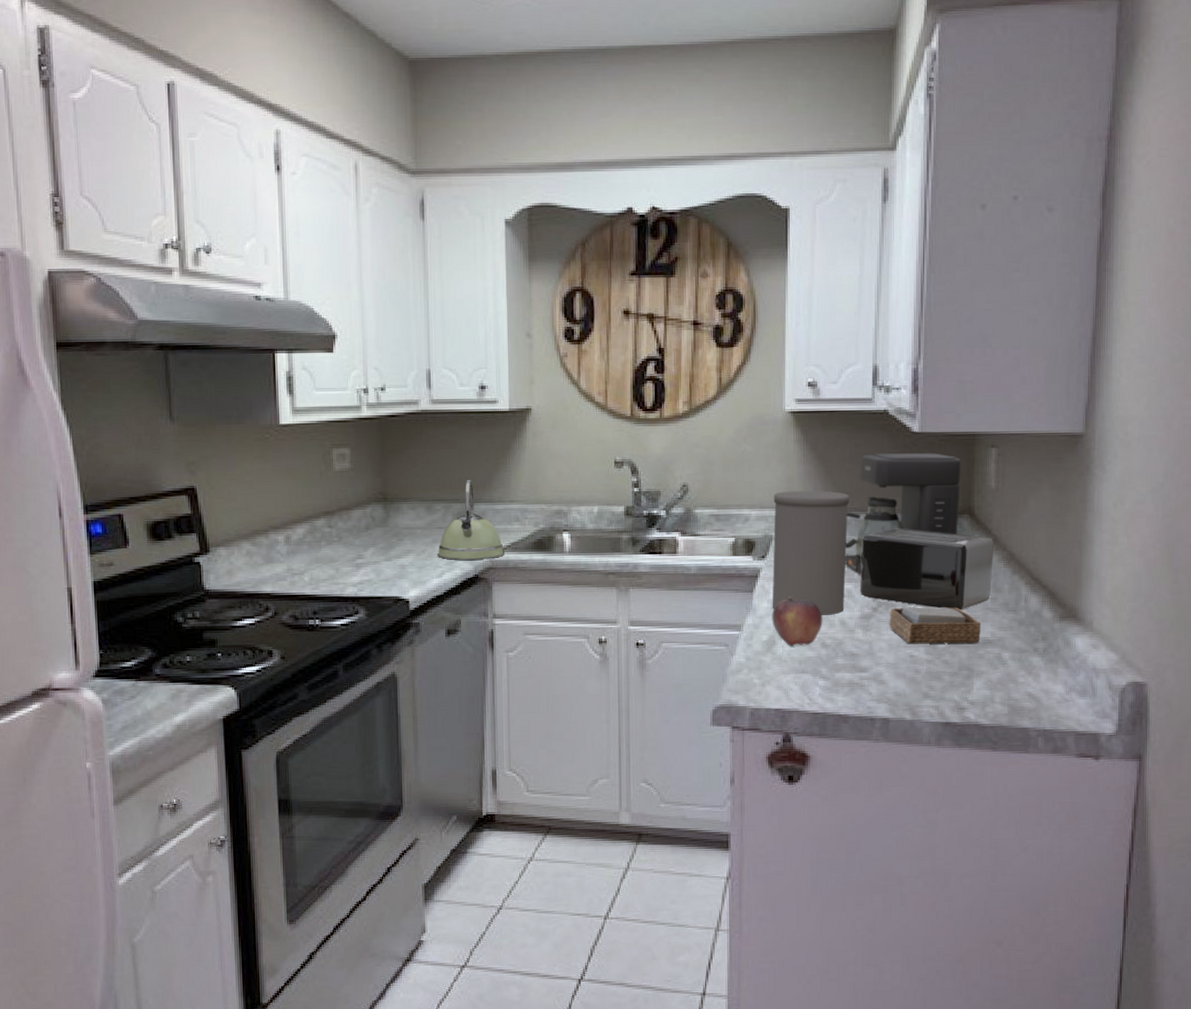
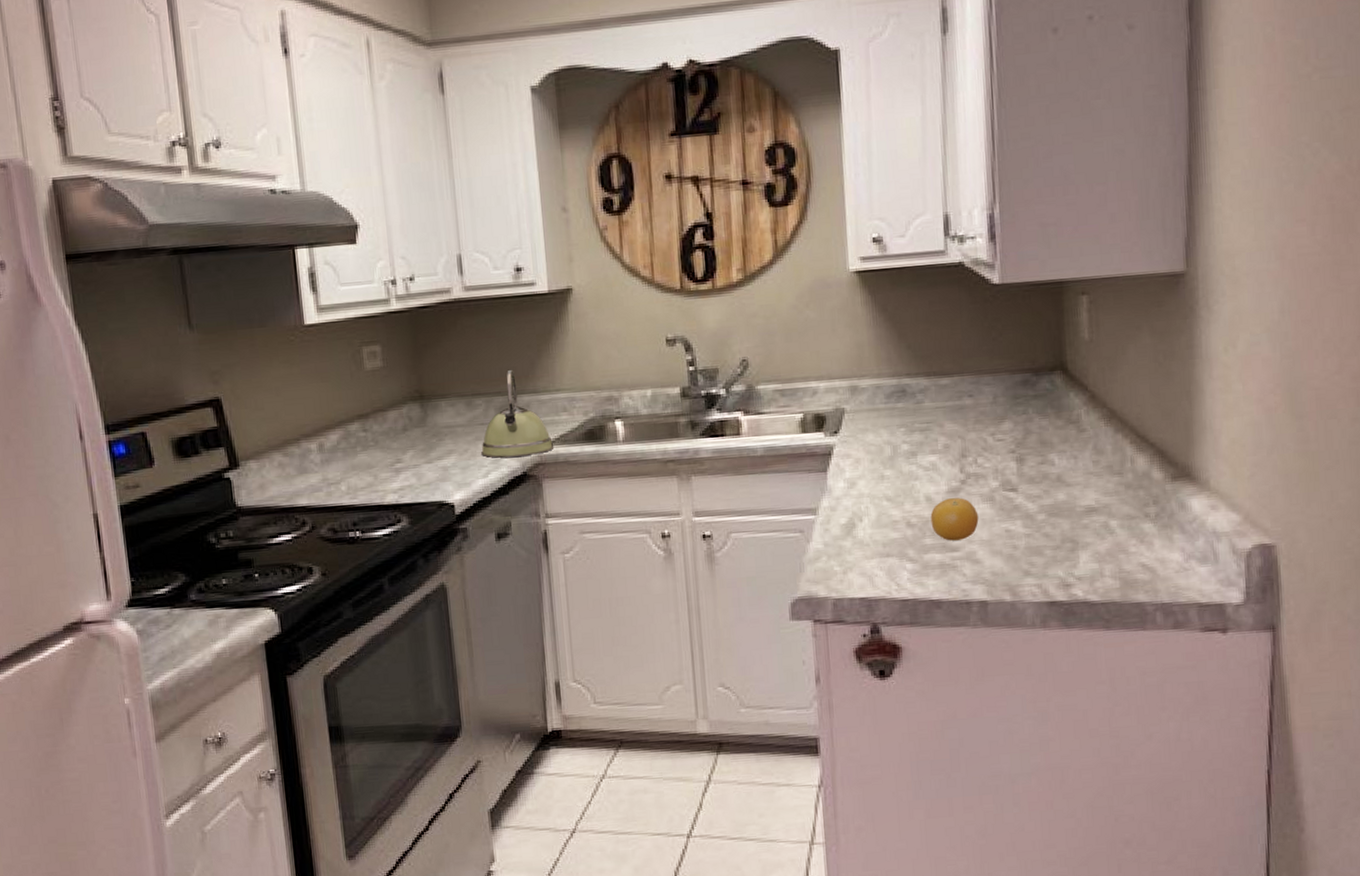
canister: present [772,491,850,615] -> none [842,355,929,492]
fruit: present [772,596,823,646] -> none [849,474,907,528]
fruit: none [843,623,887,662] -> present [930,497,979,541]
coffee maker: present [844,453,962,575] -> none [925,305,1051,445]
toaster: present [860,528,994,611] -> none [943,391,1093,477]
napkin holder: present [889,606,980,644] -> none [980,474,1084,518]

